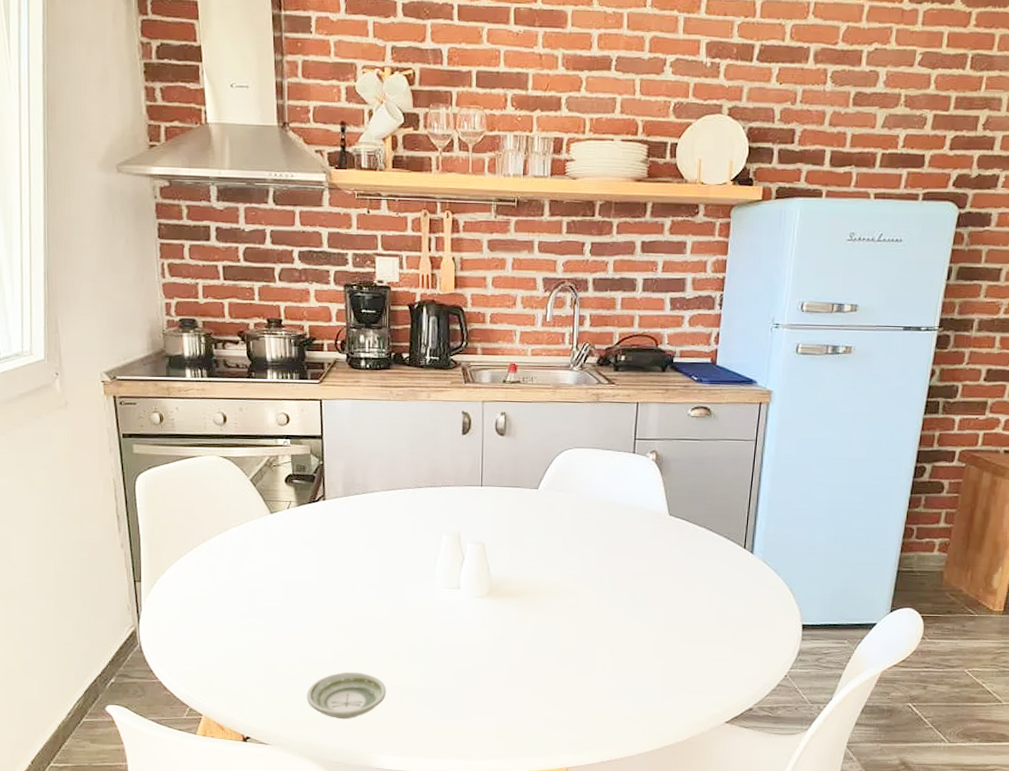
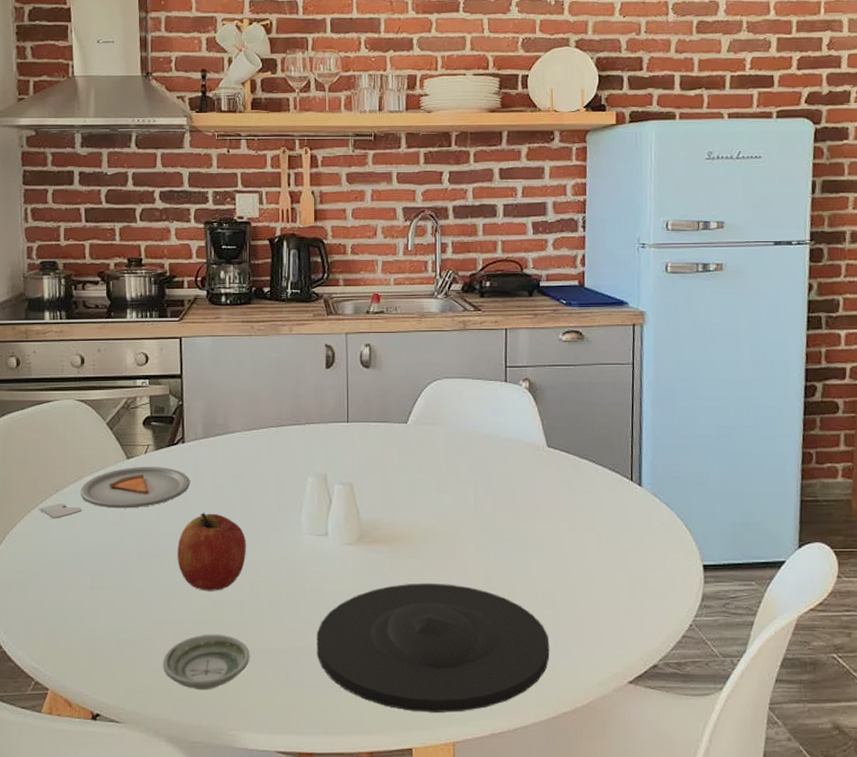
dinner plate: none [187,520,330,567] -> present [38,466,190,519]
apple: none [319,564,384,635] -> present [177,512,246,591]
plate: none [447,633,658,743] -> present [316,583,550,712]

